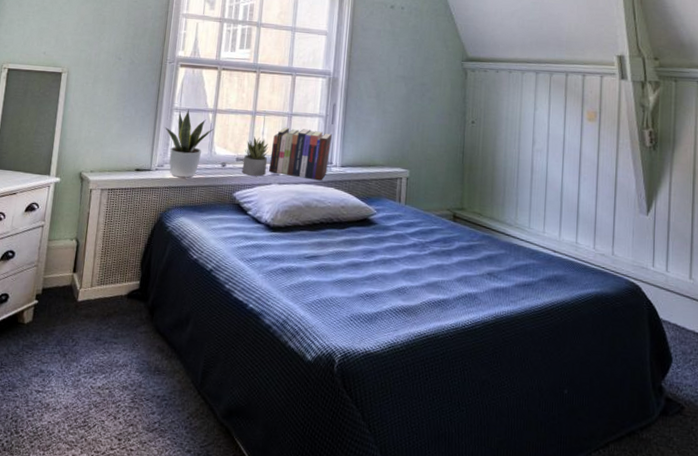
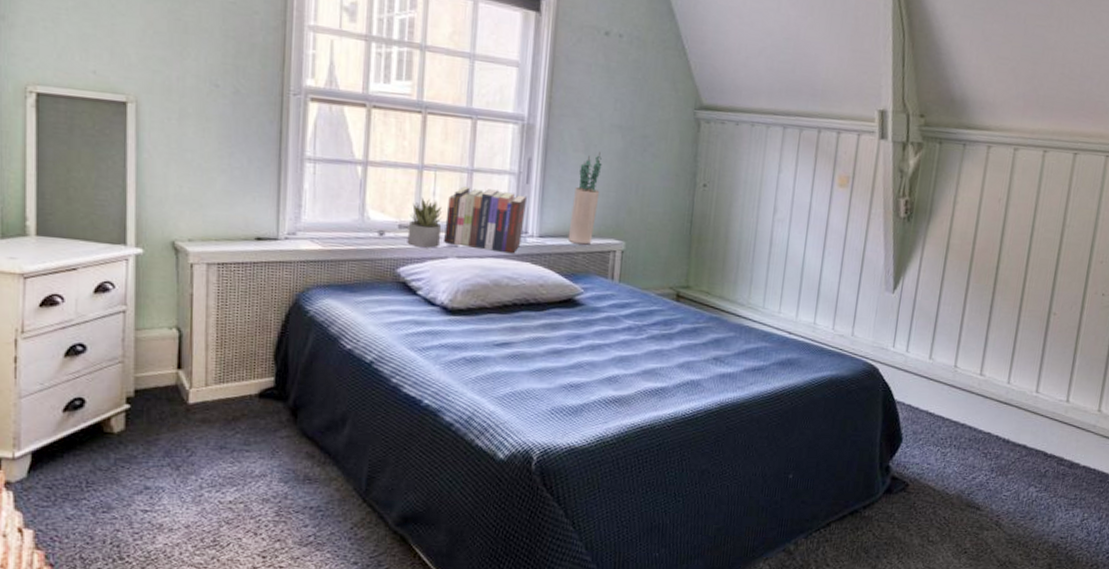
potted plant: present [165,109,214,178] -> none [294,159,365,250]
vase: none [363,98,390,173] -> present [567,152,602,245]

